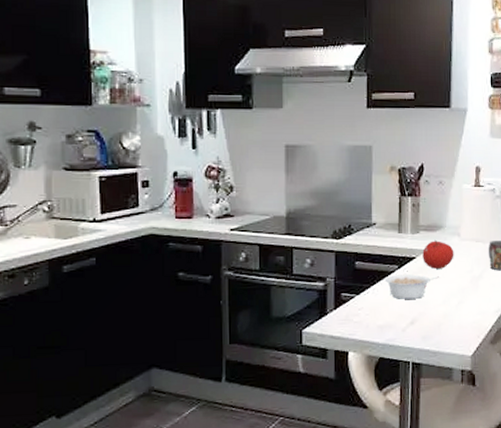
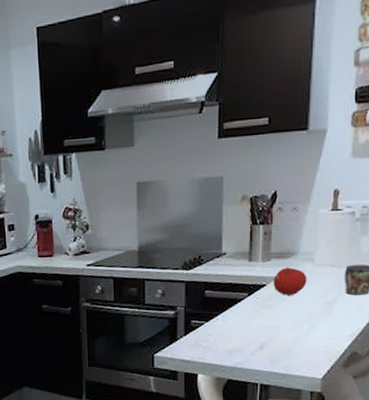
legume: present [384,274,440,299] -> none [234,301,291,325]

